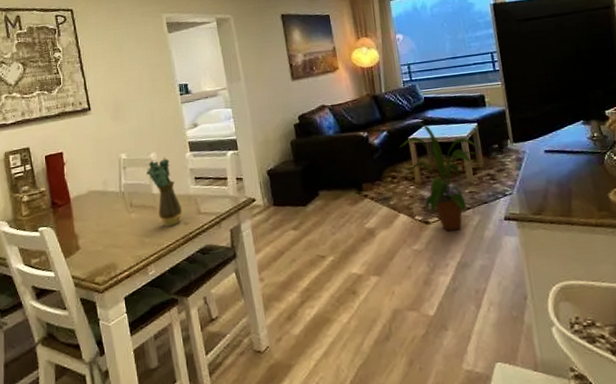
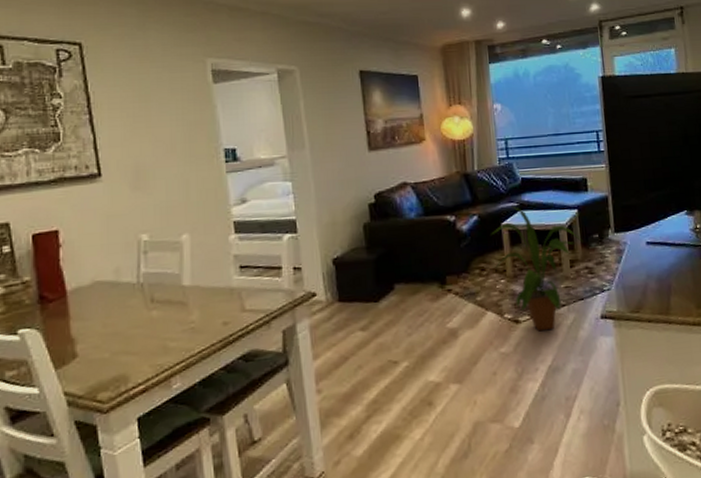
vase: present [146,156,183,227] -> none [175,239,222,328]

